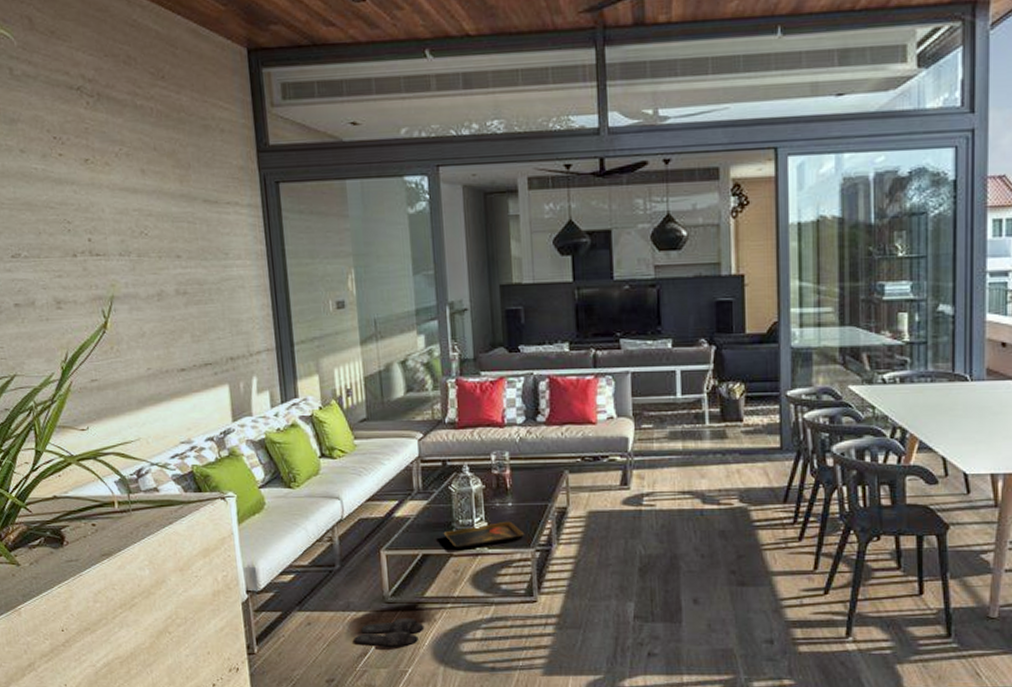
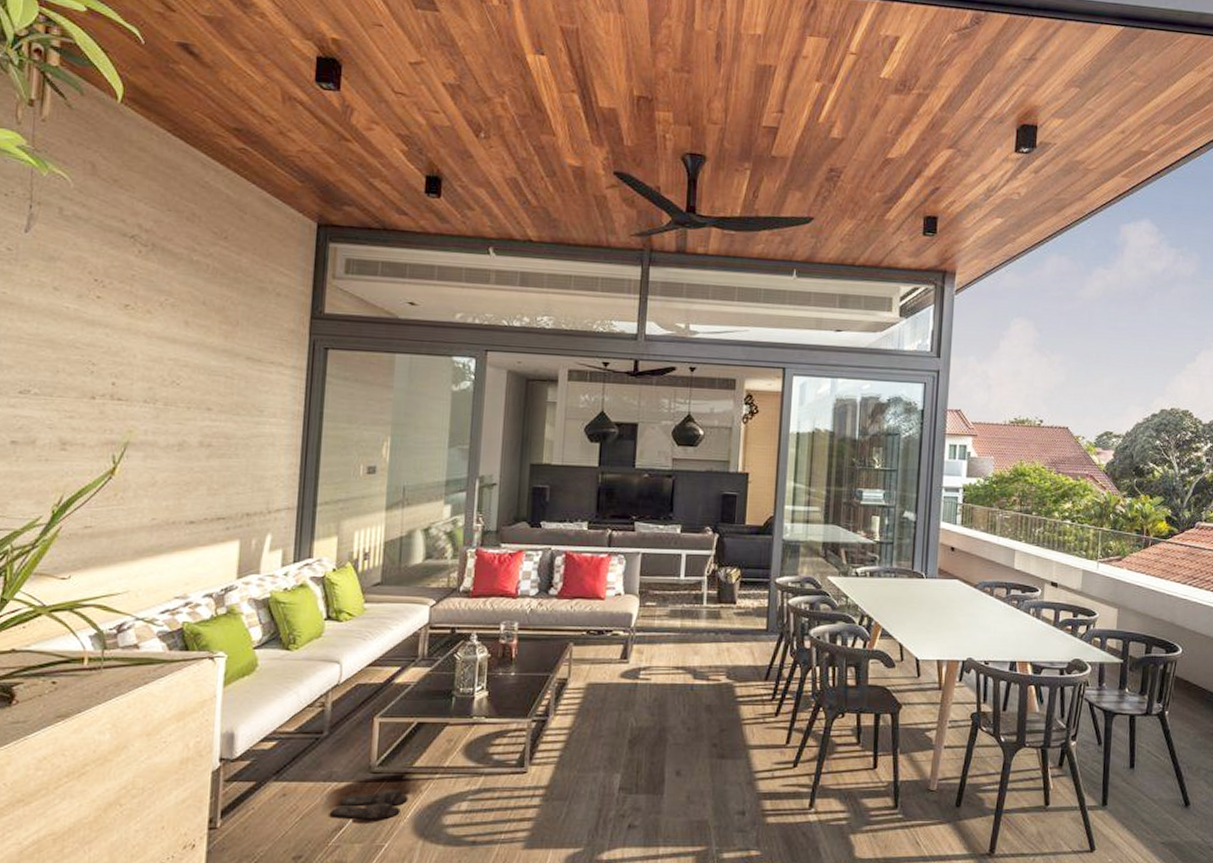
decorative tray: present [443,521,525,549] -> none [442,690,524,718]

